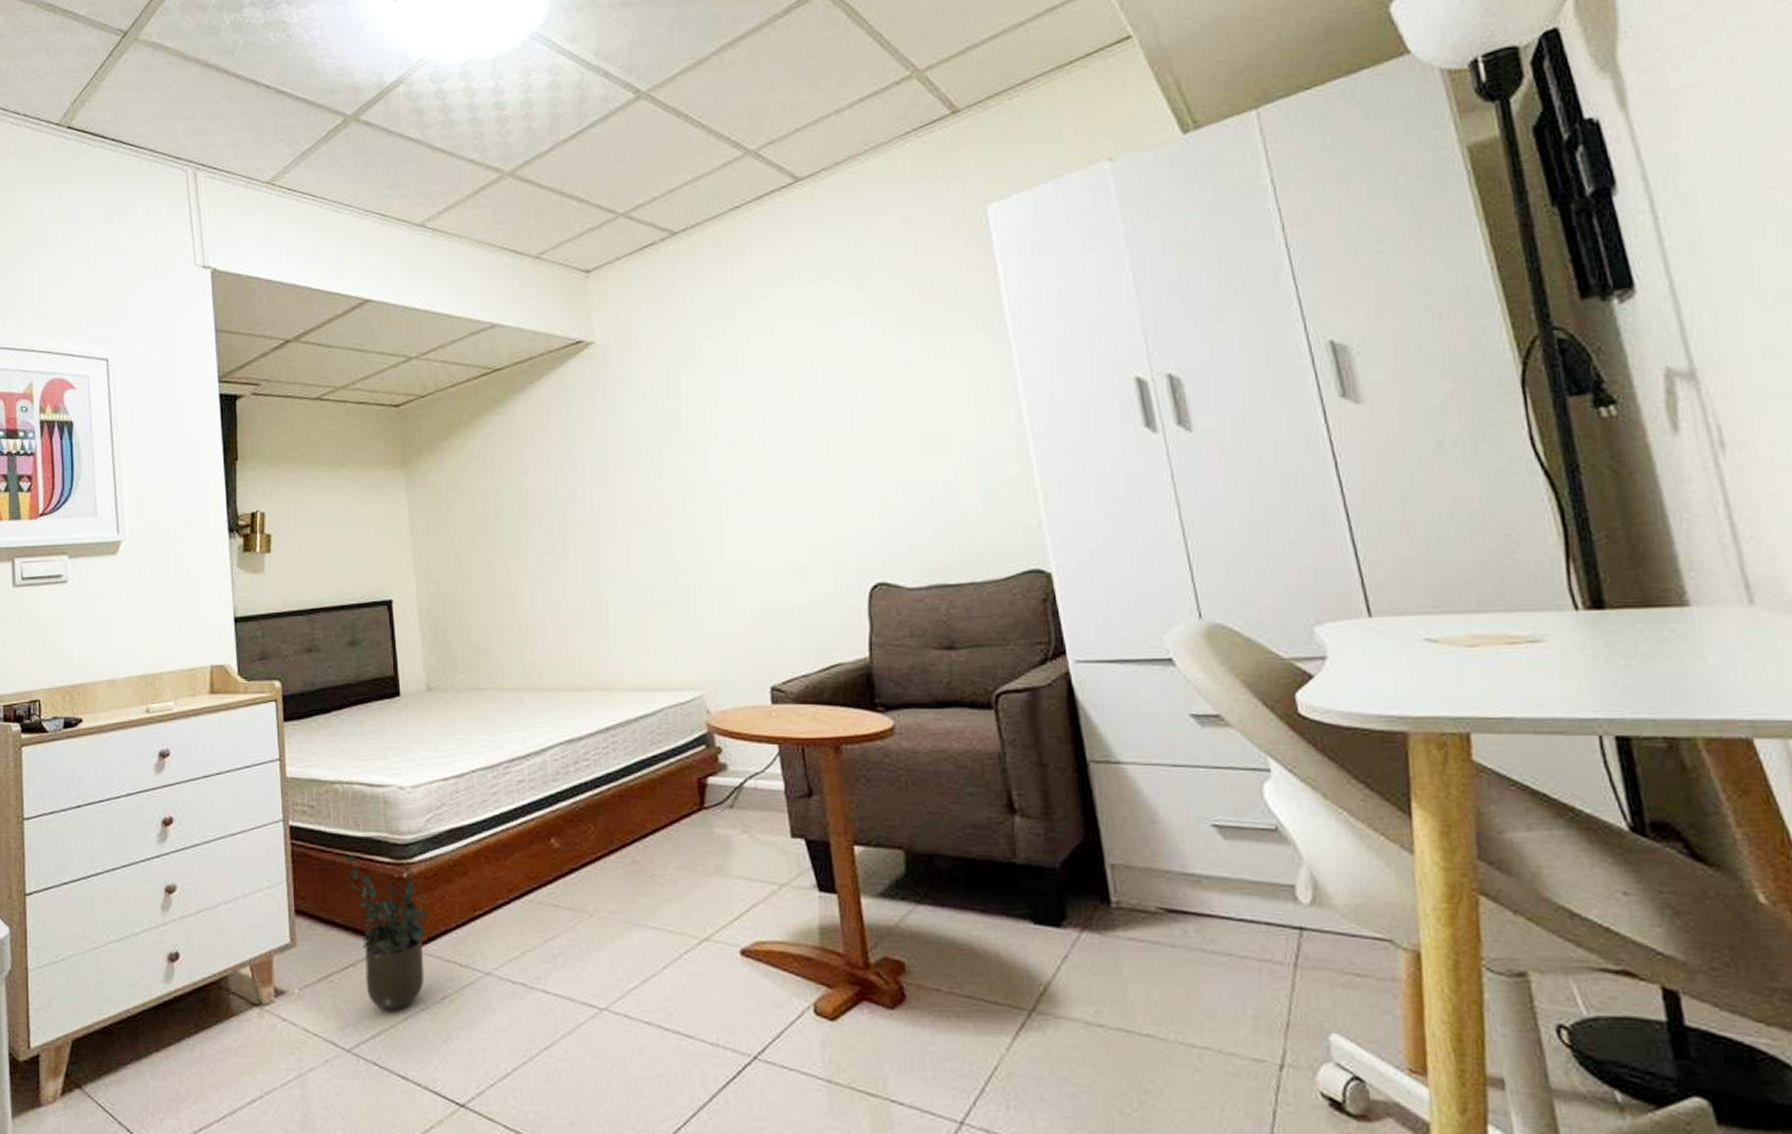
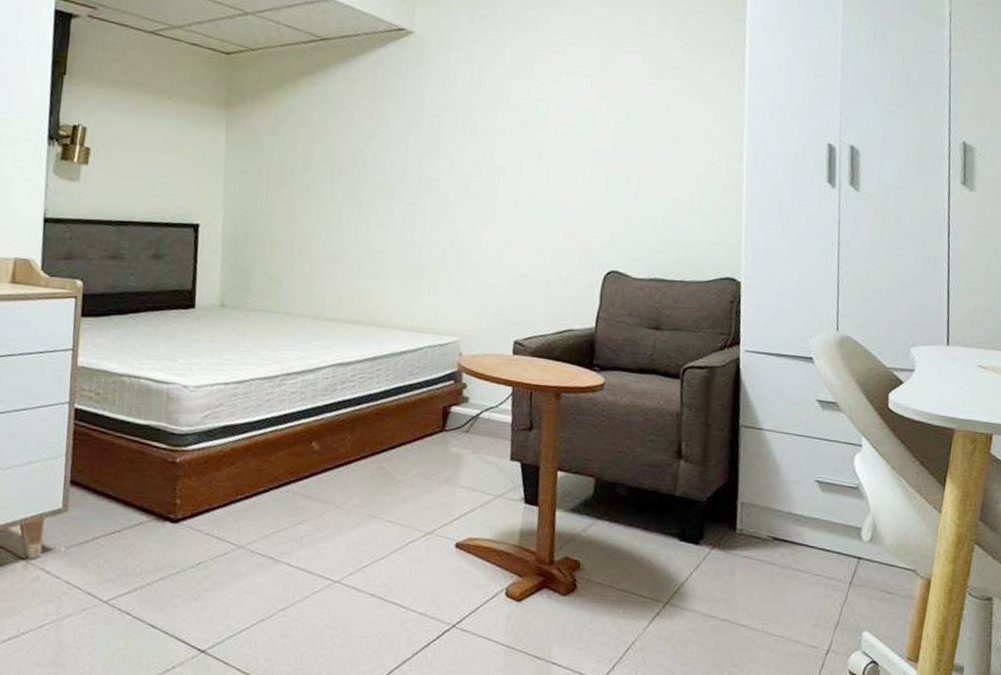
potted plant: present [346,855,430,1012] -> none [125,439,196,573]

